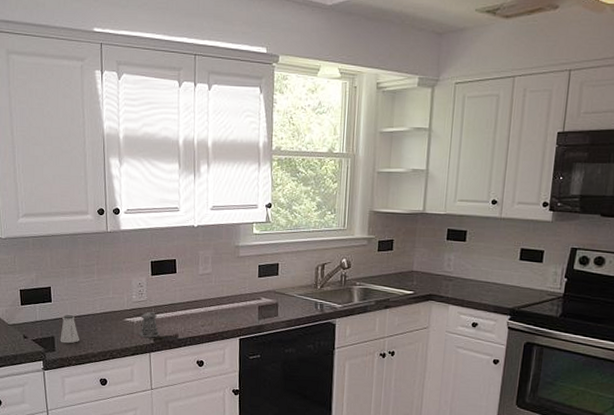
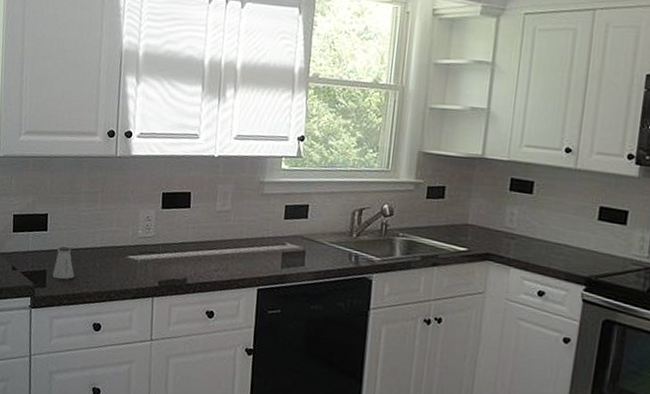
pepper shaker: present [133,312,161,338] -> none [138,250,167,280]

